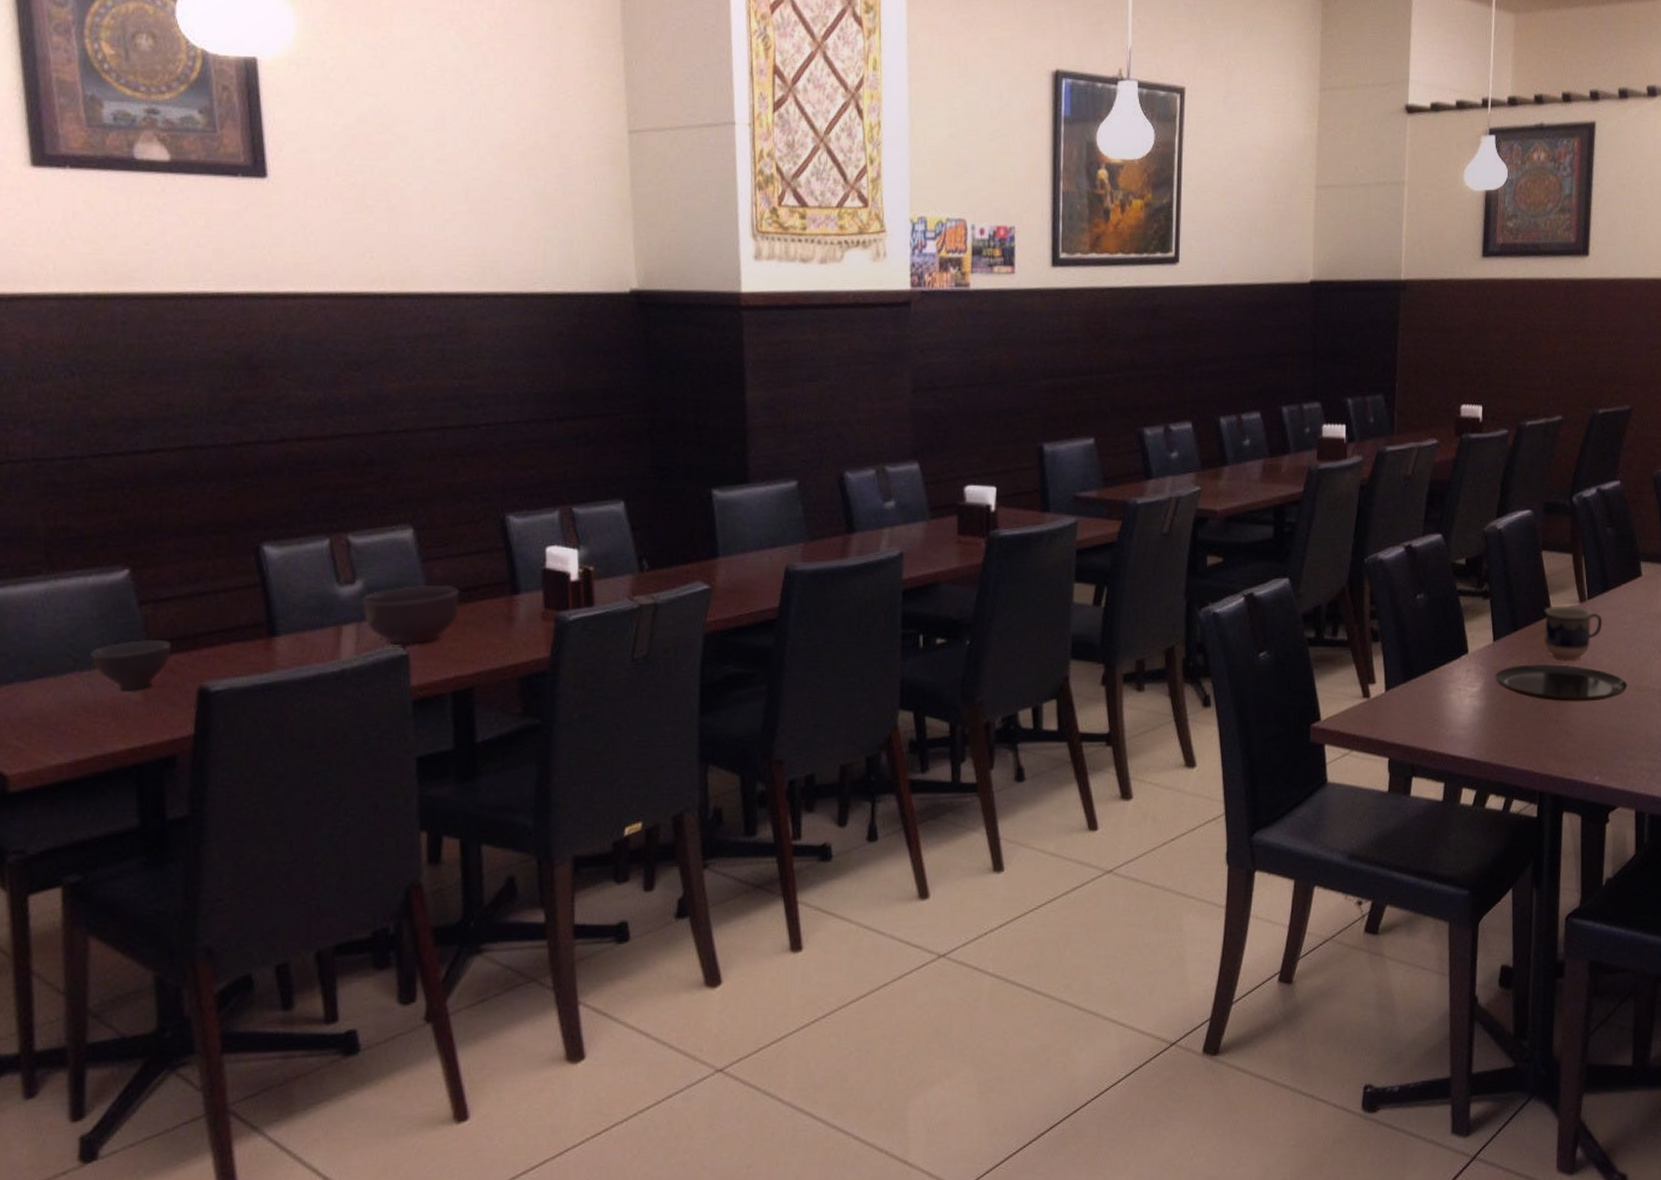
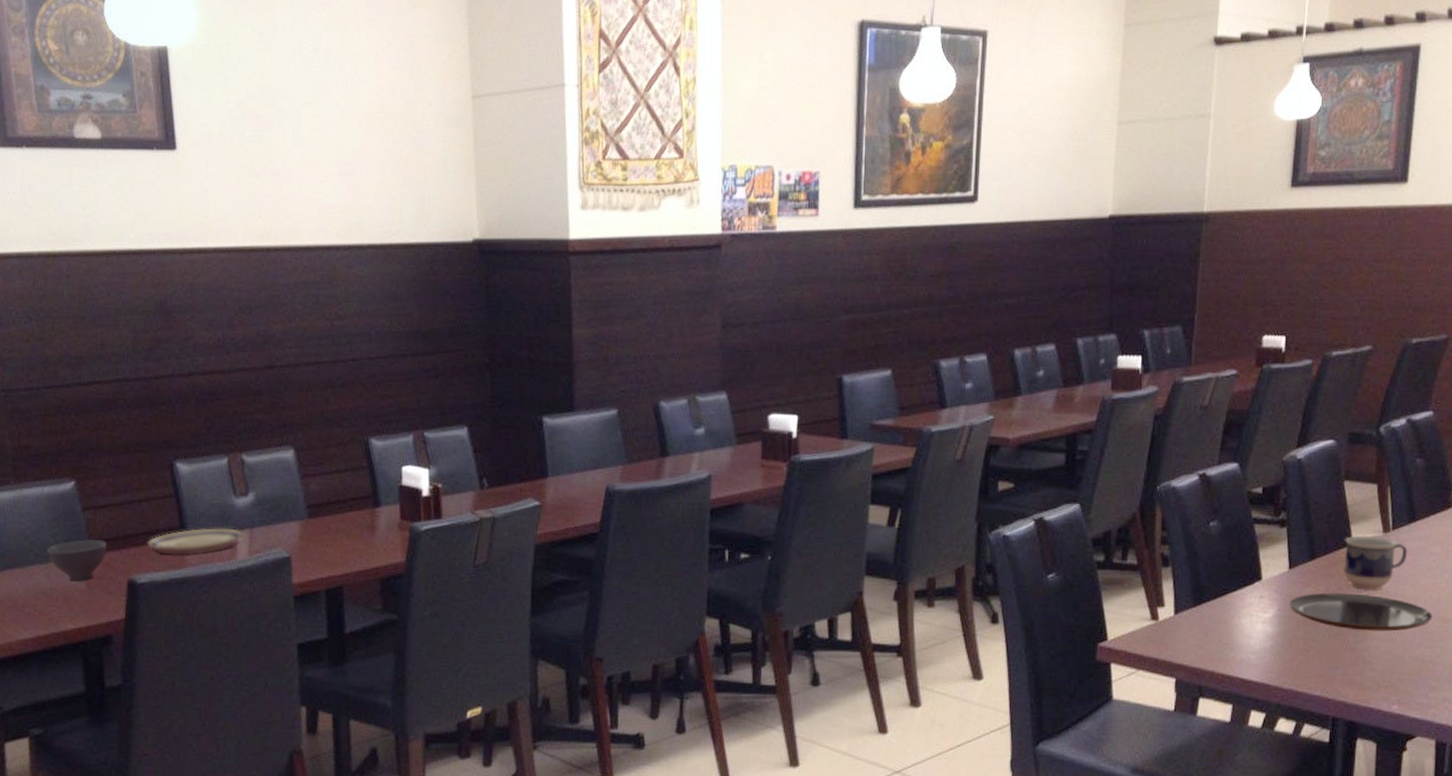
plate: none [223,622,349,657] -> present [146,528,243,556]
bowl: present [360,584,461,646] -> none [252,498,332,550]

